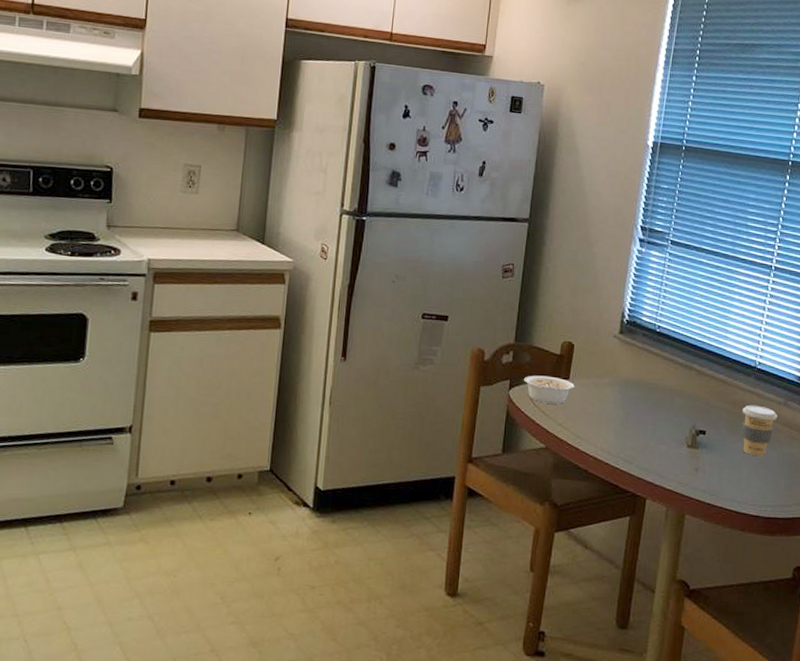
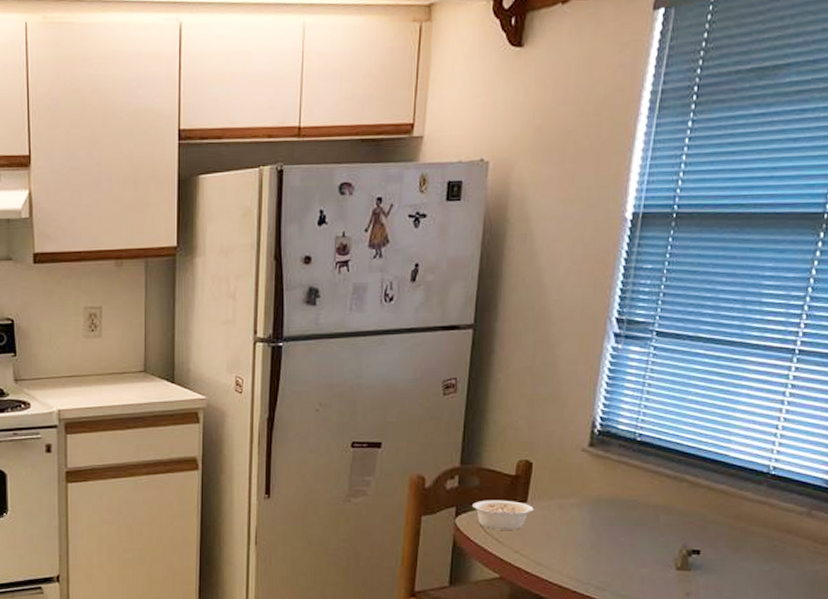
coffee cup: present [742,405,778,457] -> none [749,517,798,576]

